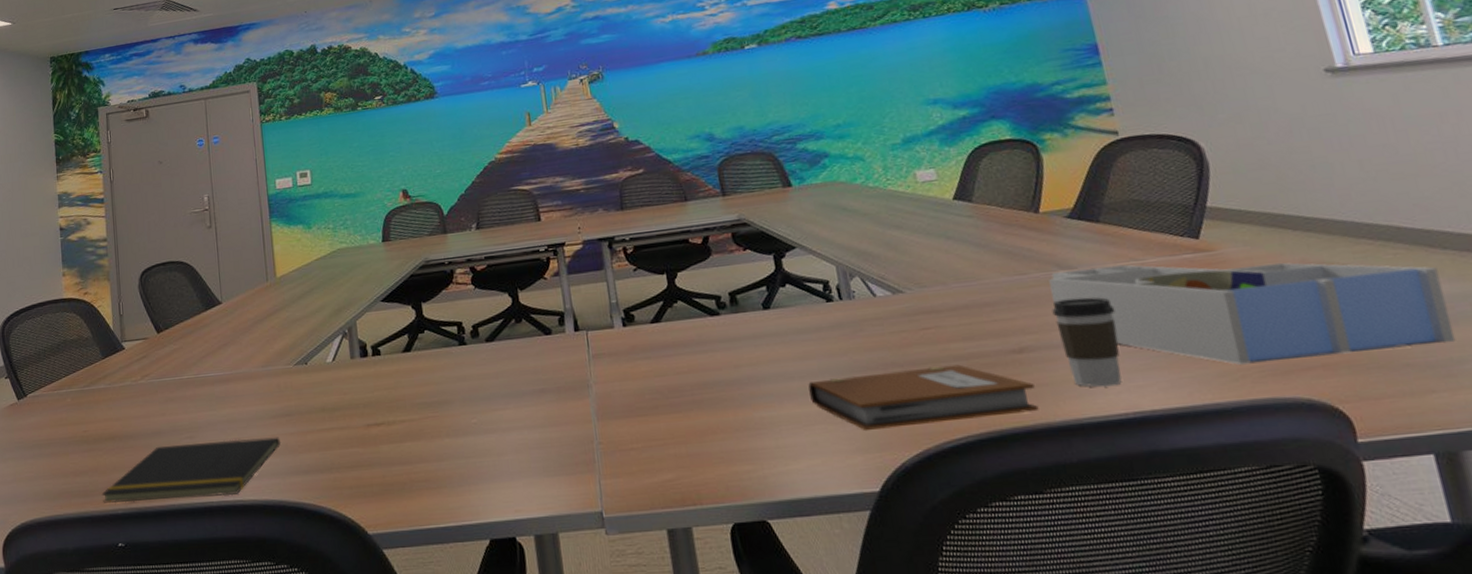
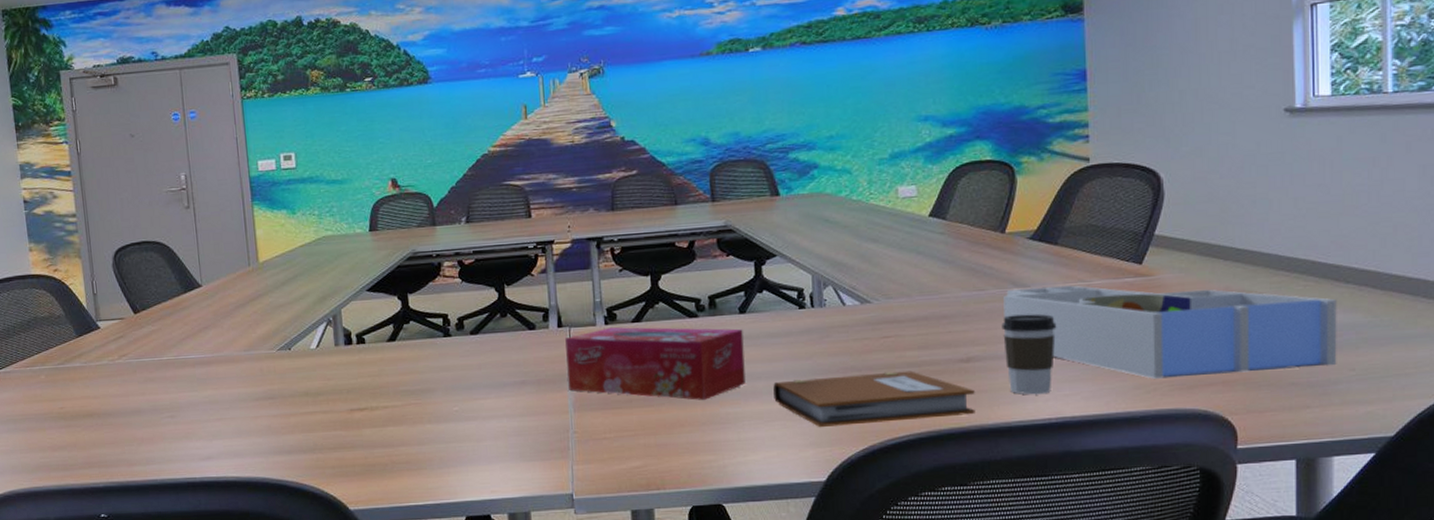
notepad: present [101,437,282,503] -> none [81,418,264,477]
tissue box: none [583,325,778,405] -> present [565,327,746,400]

